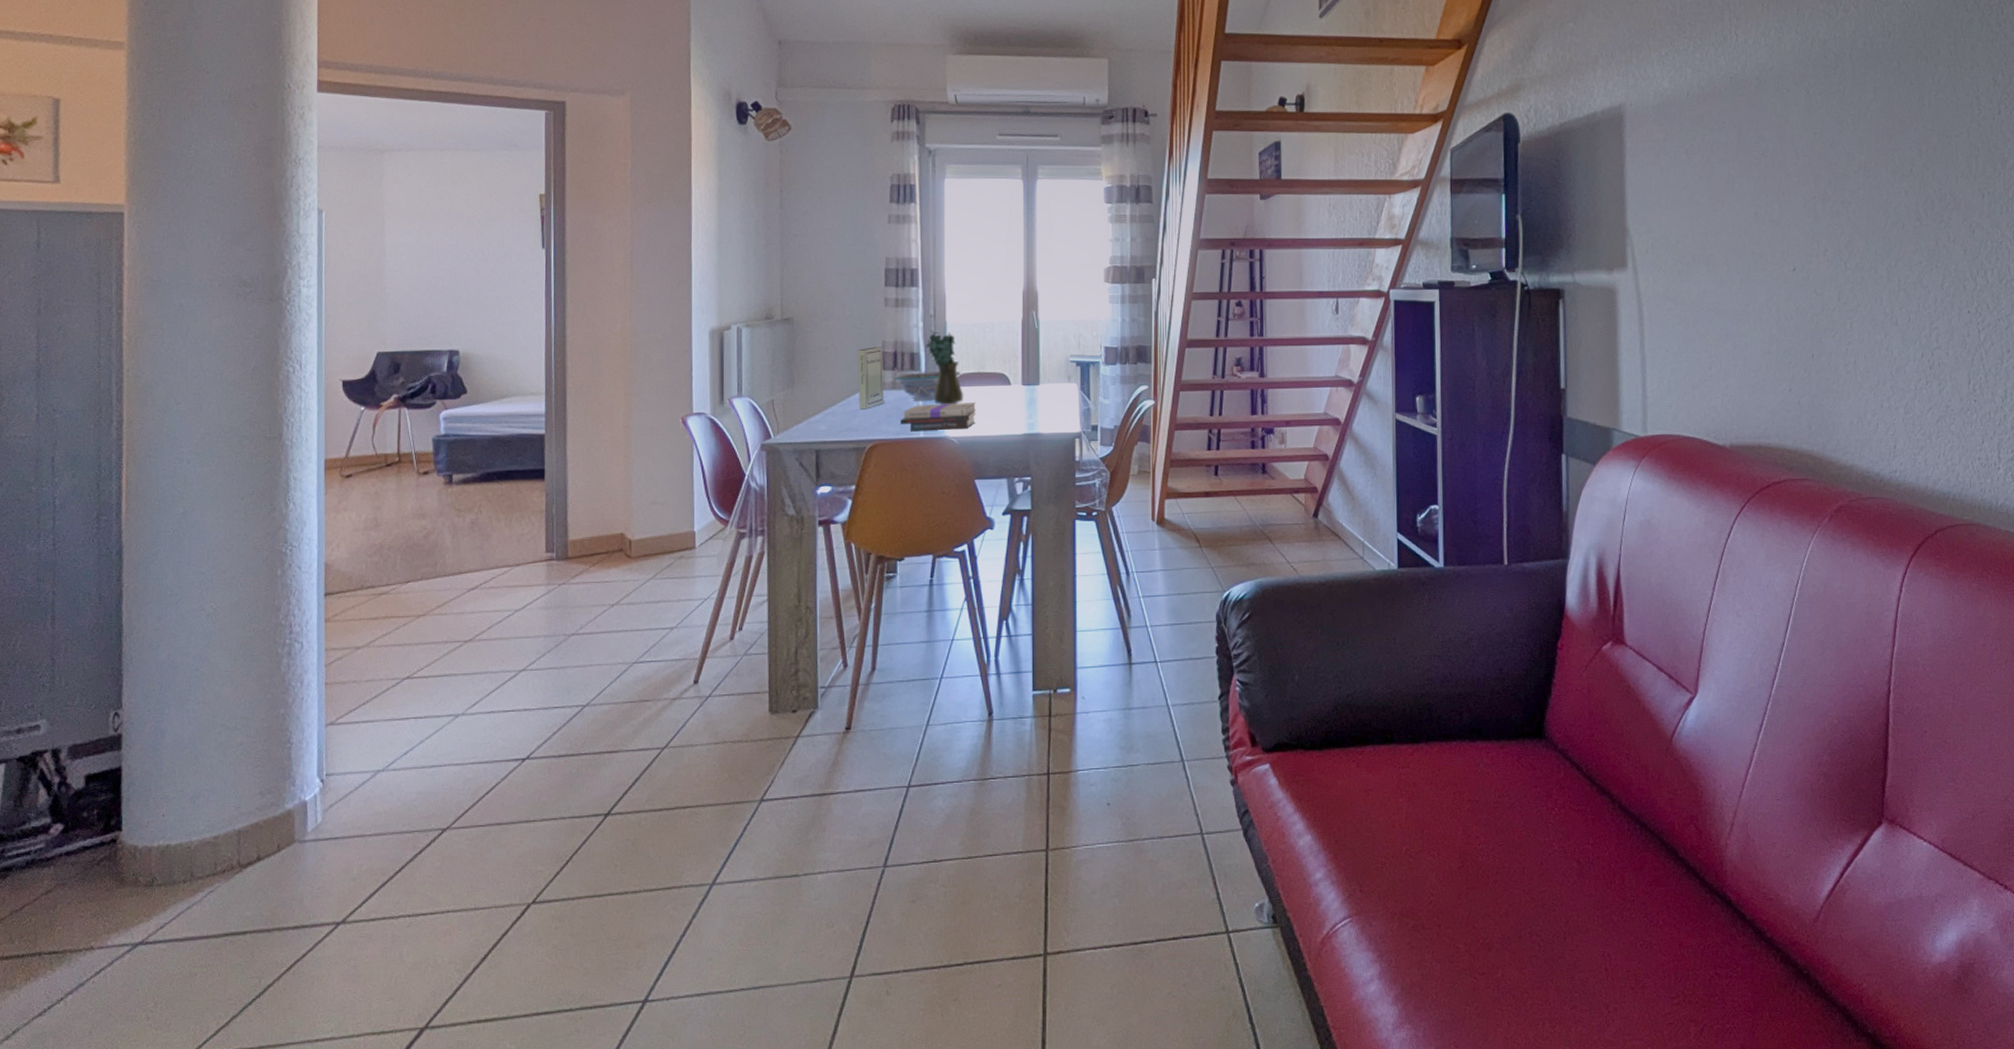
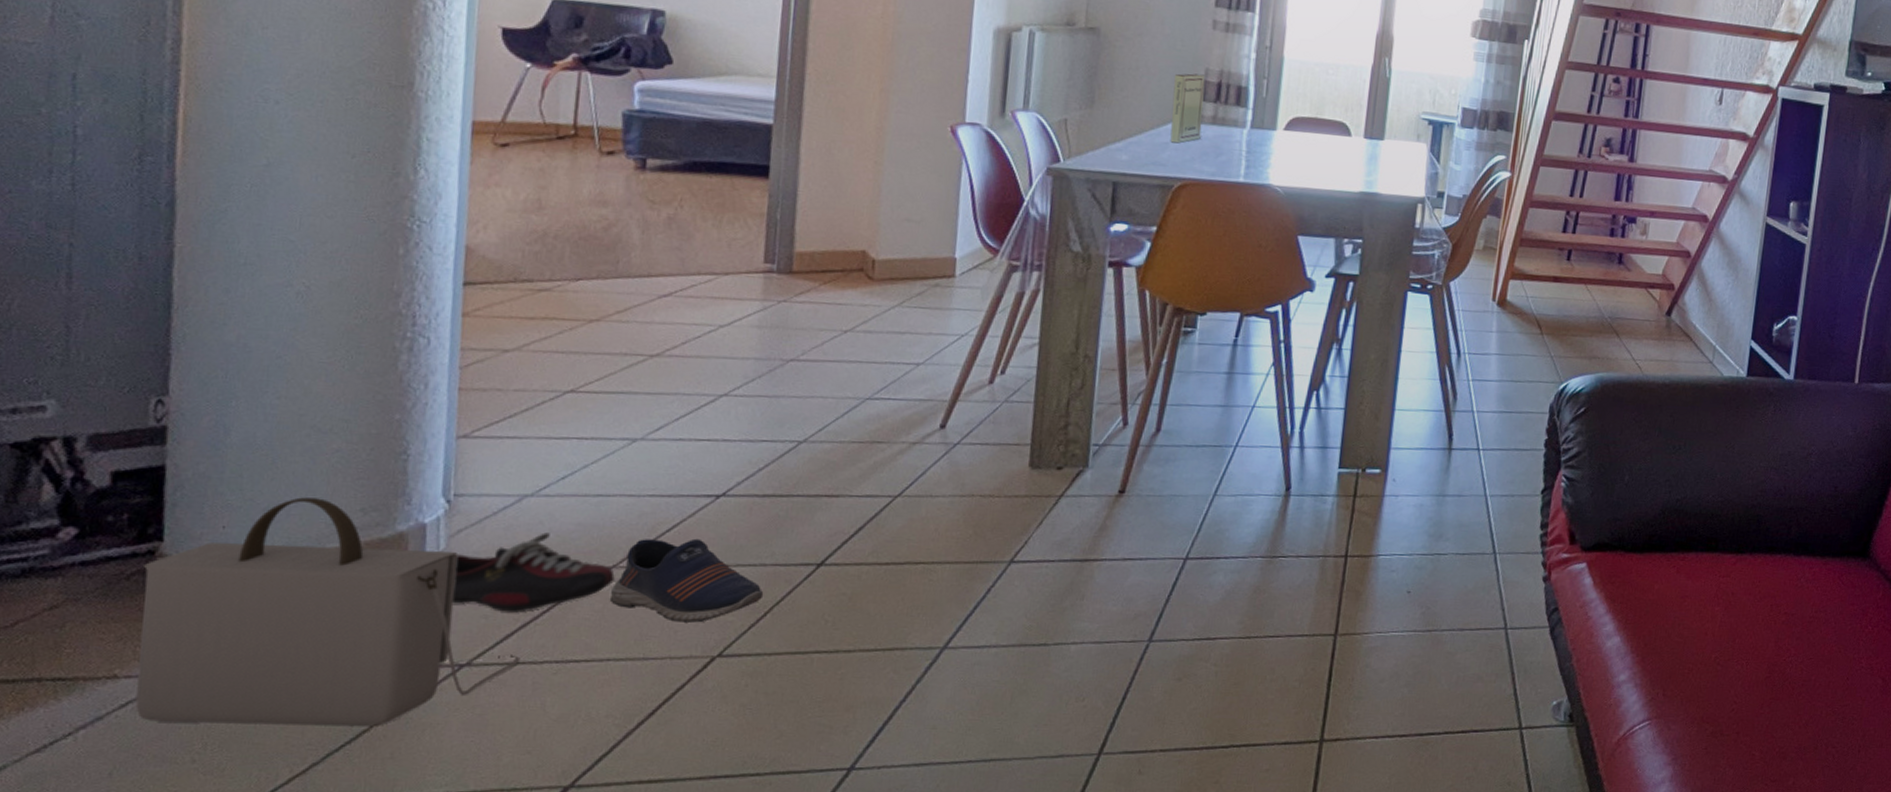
shopping bag: none [106,785,382,985] -> present [135,497,521,726]
shoe: none [329,802,449,874] -> present [452,532,615,612]
shoe: none [446,798,565,874] -> present [609,538,764,623]
bowl: present [893,371,961,401] -> none [1214,108,1294,143]
books: present [900,403,976,432] -> none [1217,145,1308,178]
vase: present [926,329,963,406] -> none [1256,63,1295,151]

